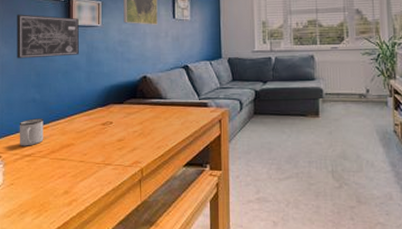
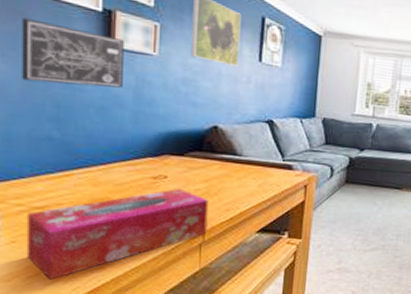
mug: present [19,118,44,146] -> none [25,161,65,197]
tissue box: none [20,131,145,215] -> present [26,188,209,280]

